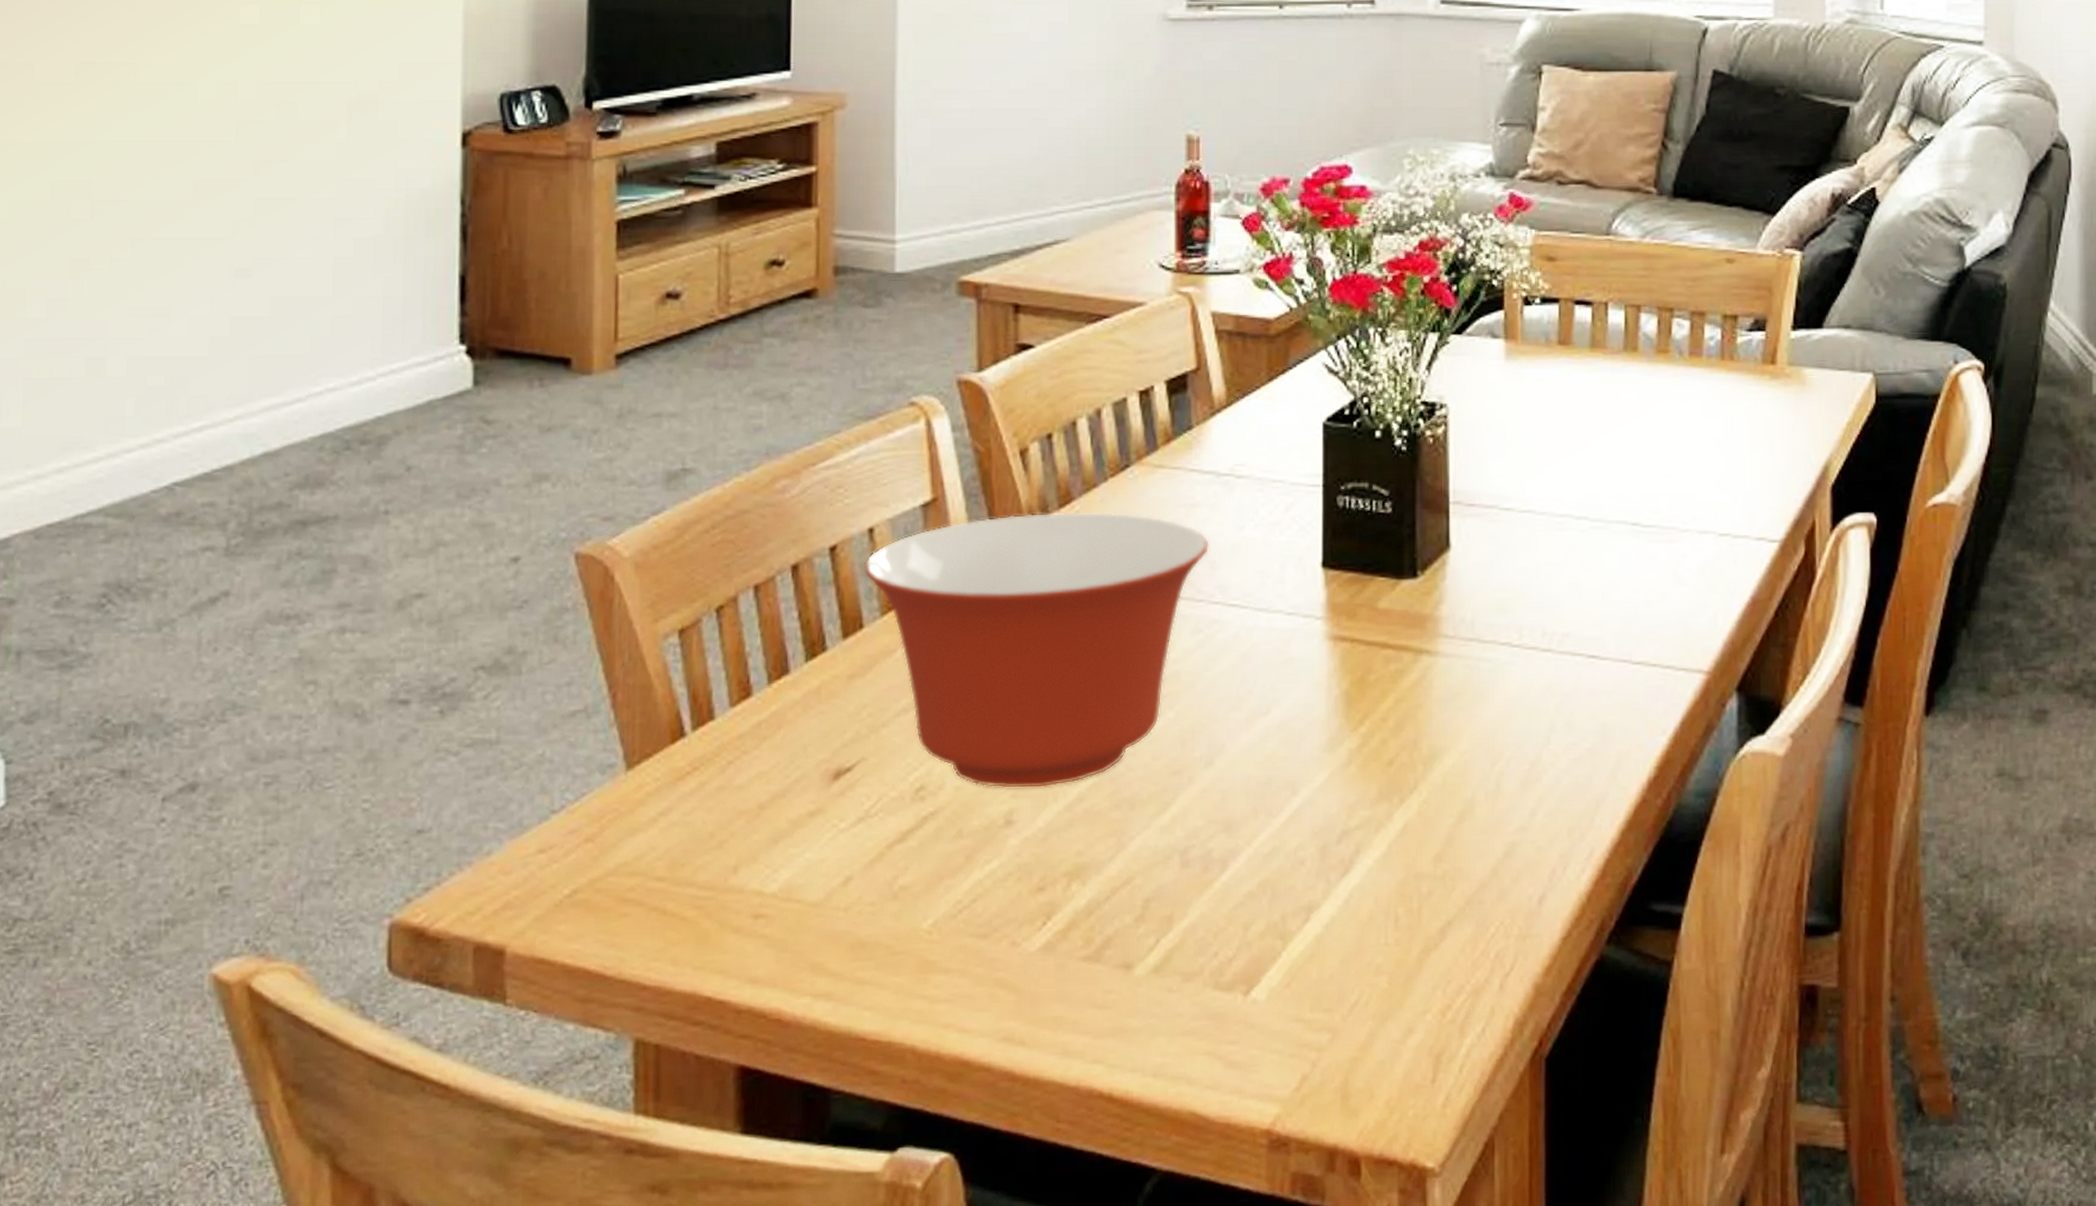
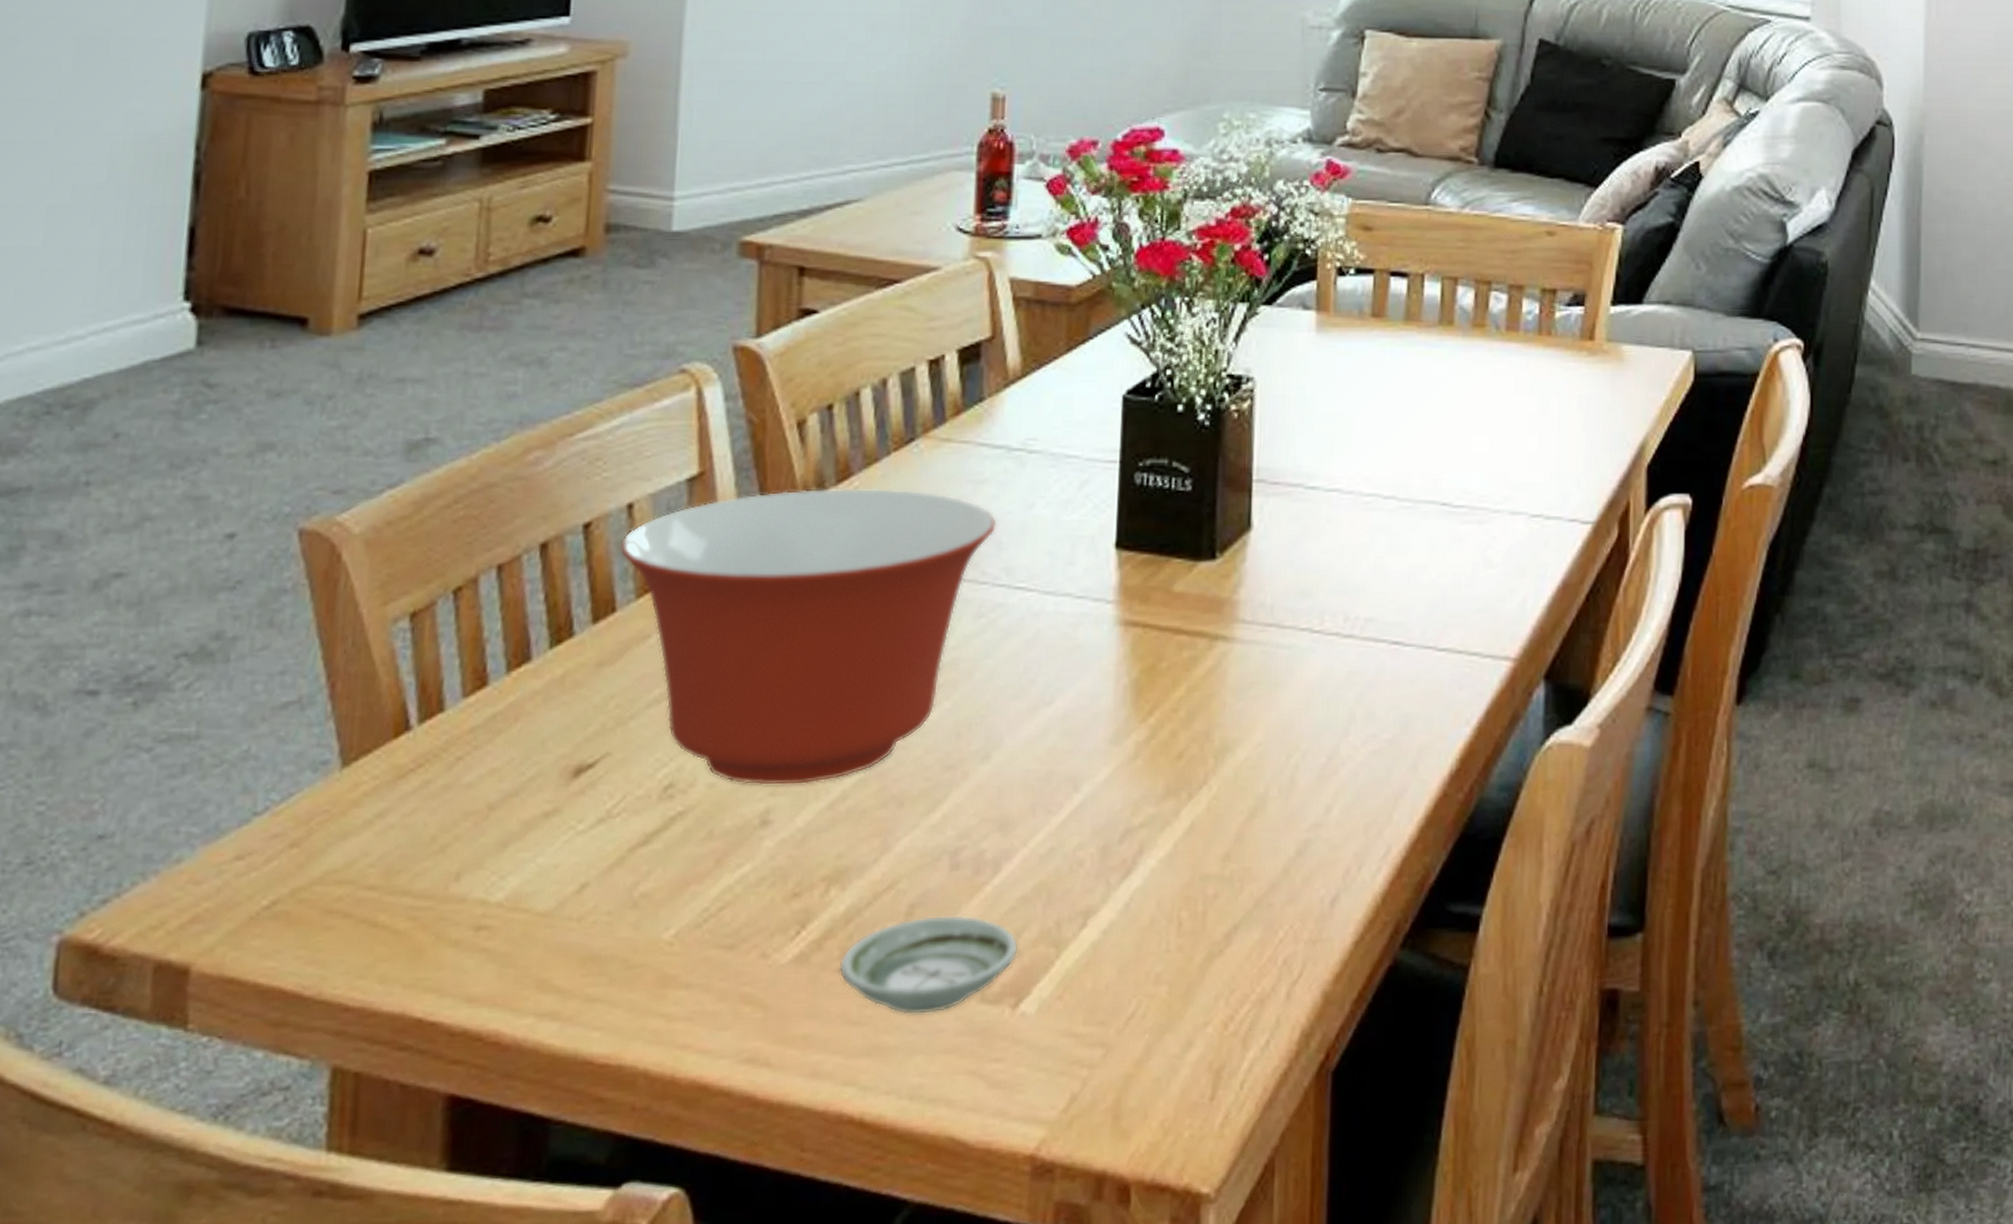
saucer: none [1083,908,1247,1001] -> present [839,914,1019,1016]

